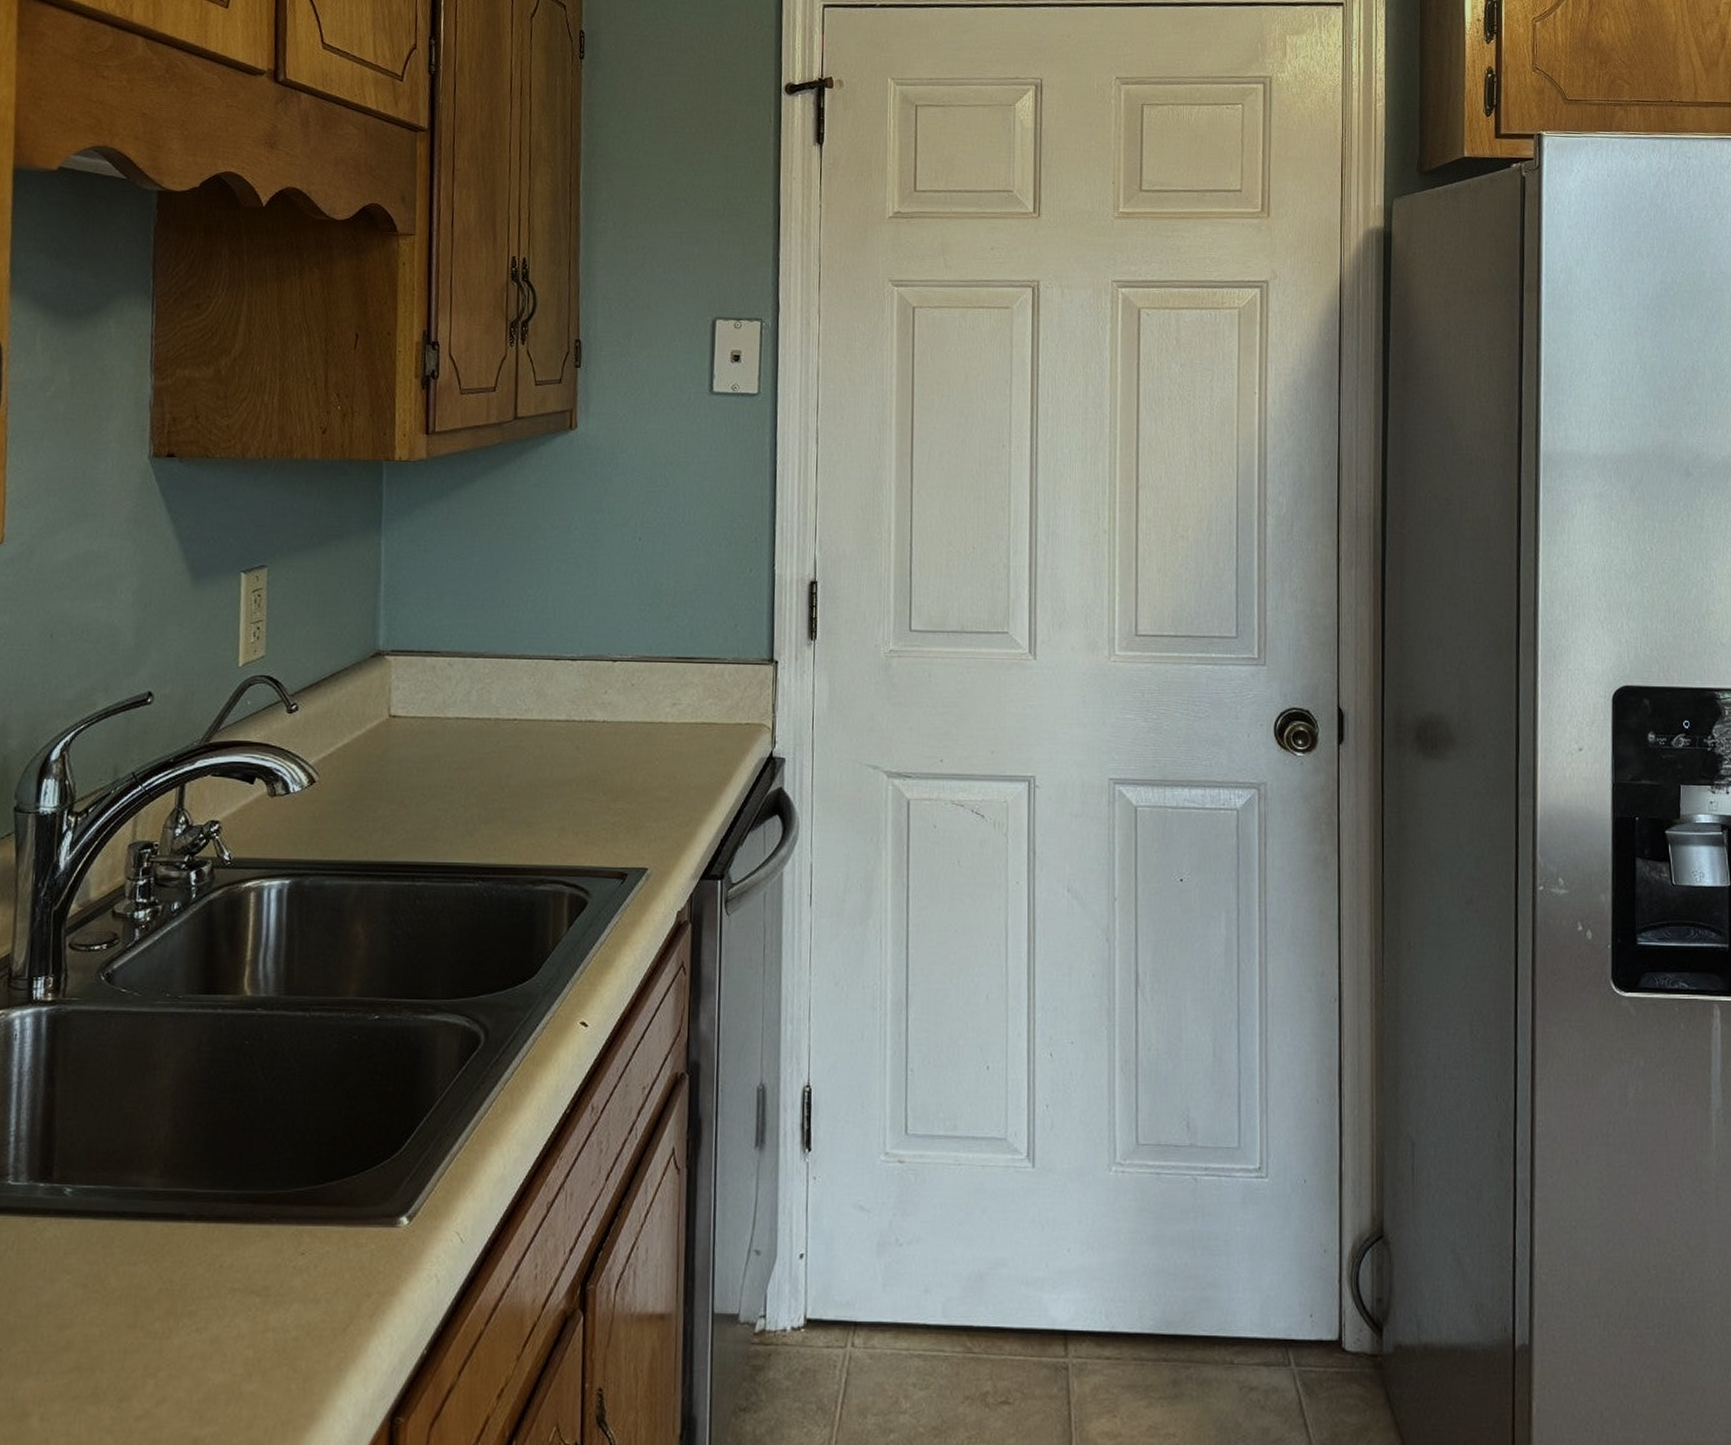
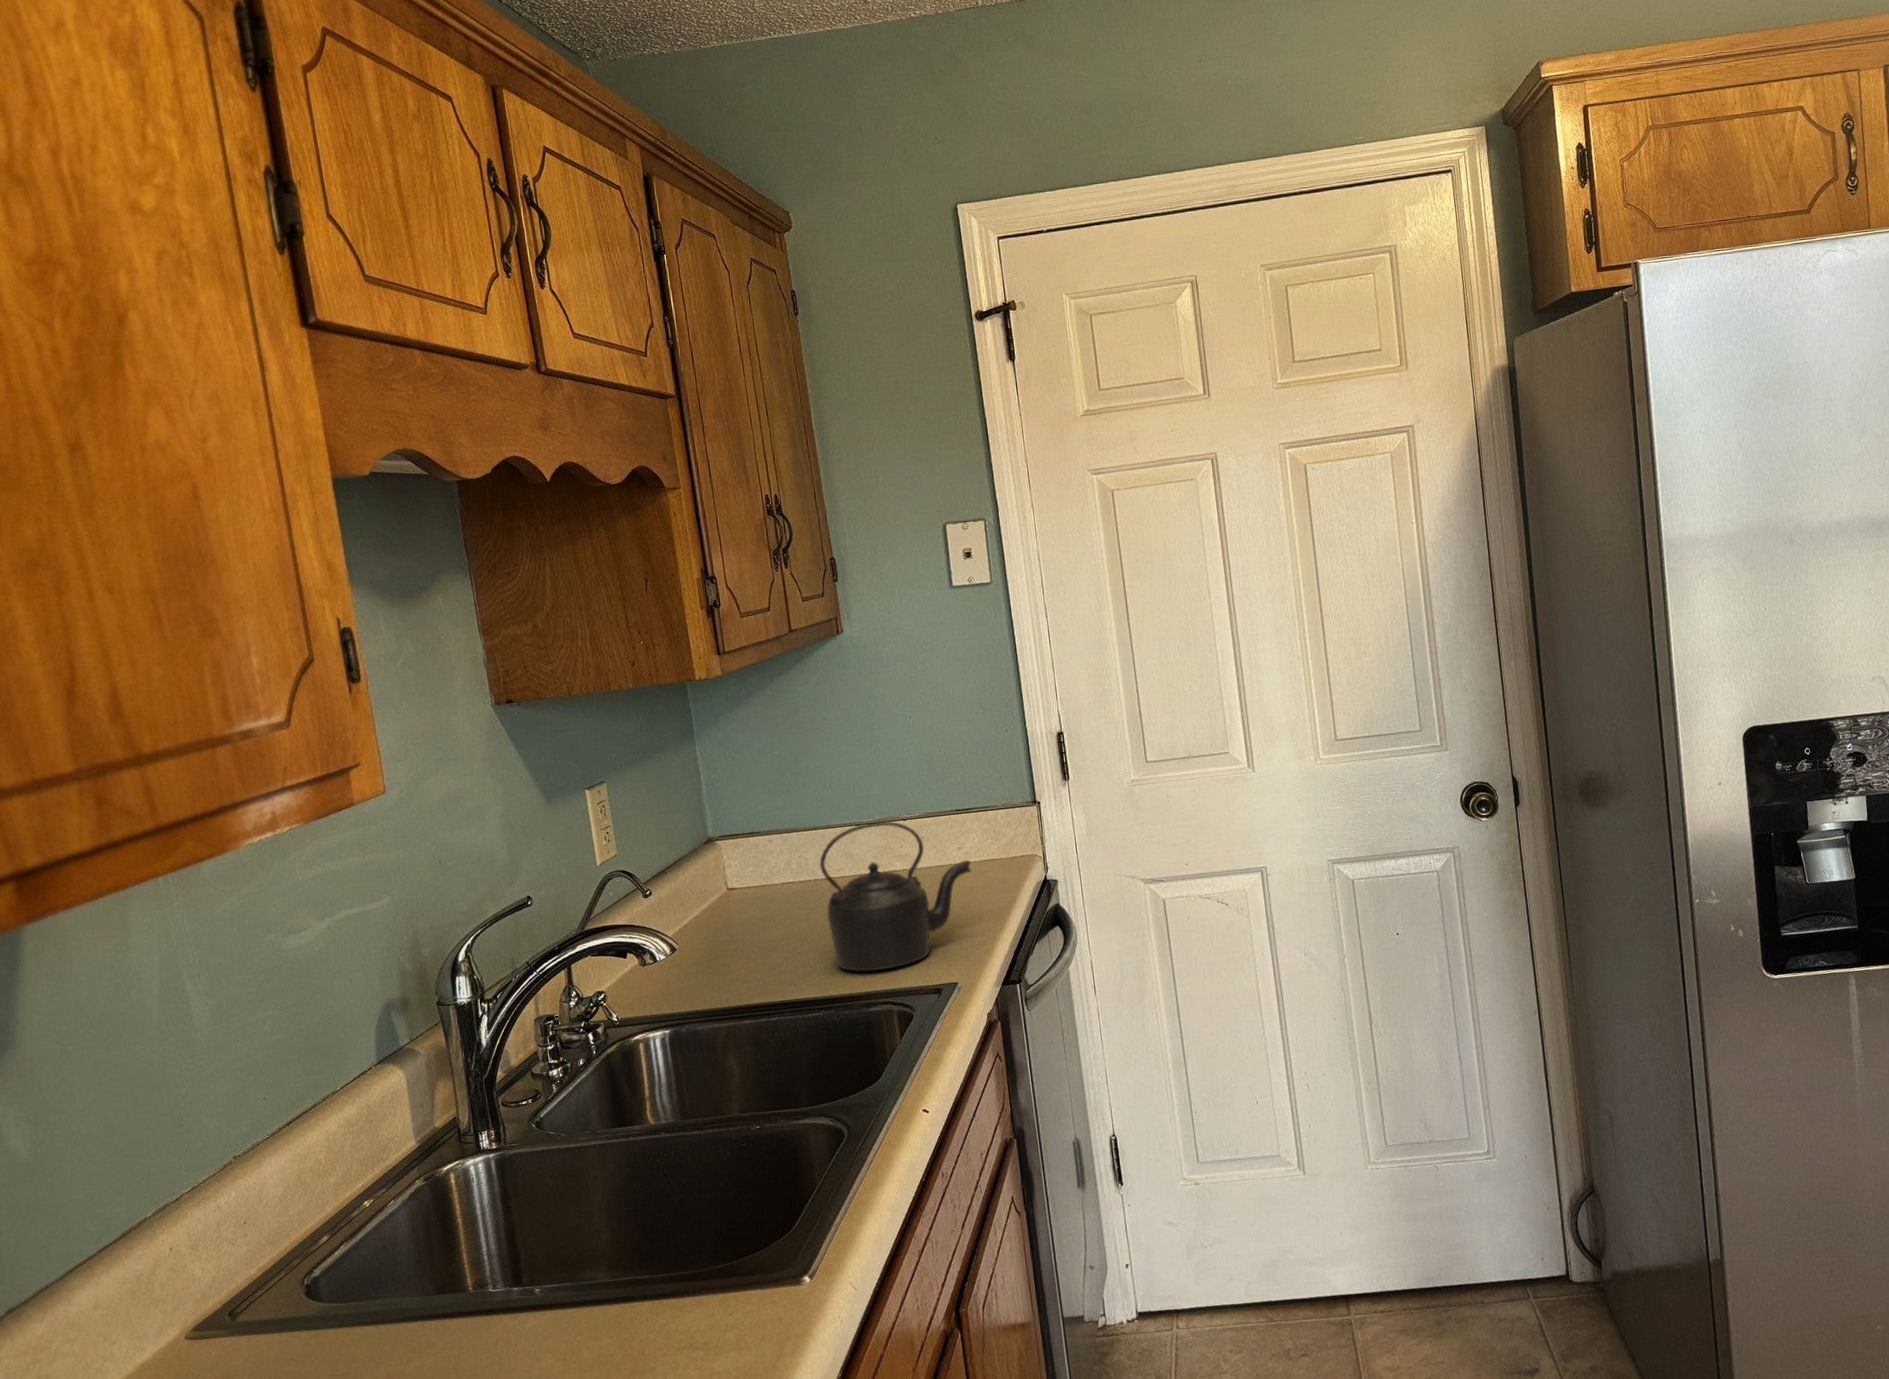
kettle: none [503,658,685,840] -> present [818,821,972,972]

